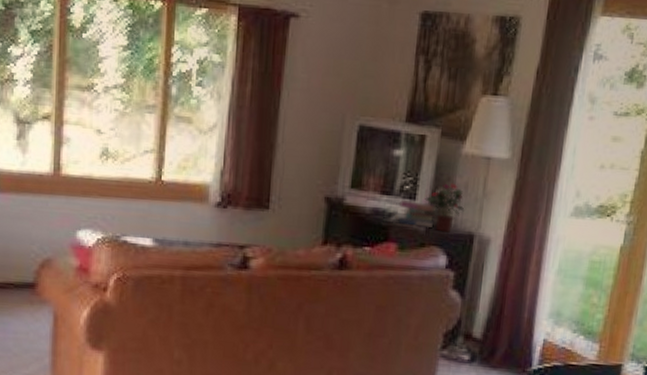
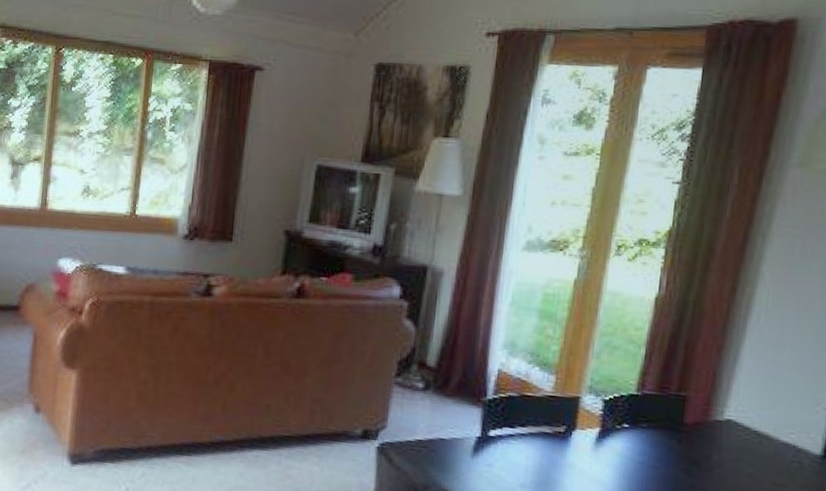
books: present [395,200,436,227] -> none [350,234,390,260]
potted flower: present [425,183,465,233] -> none [379,218,418,265]

